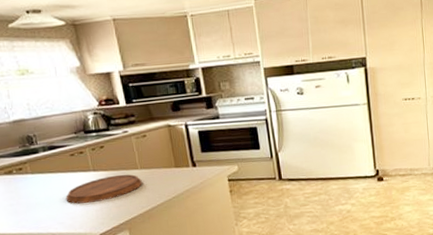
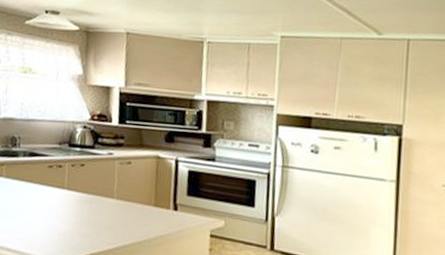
cutting board: present [65,174,142,204] -> none [31,198,115,226]

